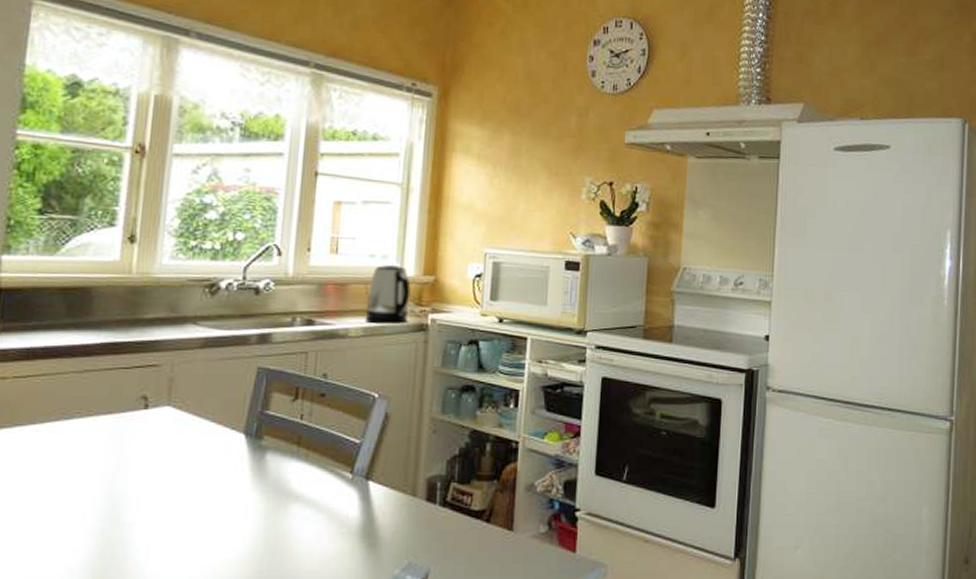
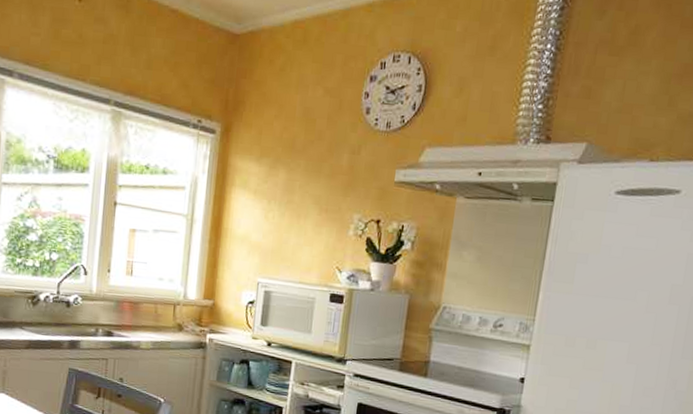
kettle: present [364,265,411,325] -> none [153,288,193,341]

